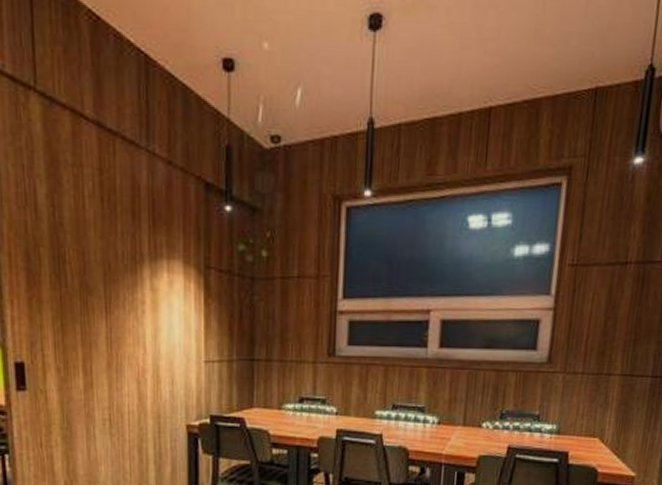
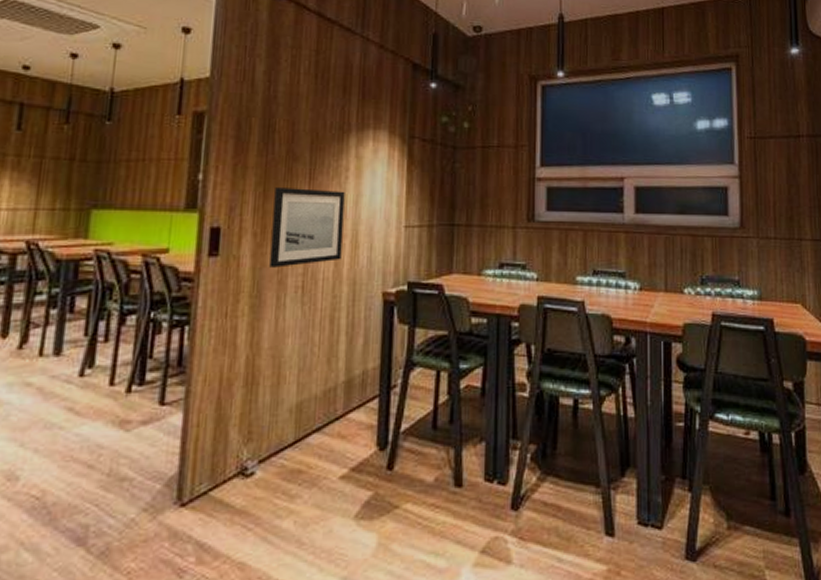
wall art: none [72,322,144,401] -> present [269,187,345,268]

